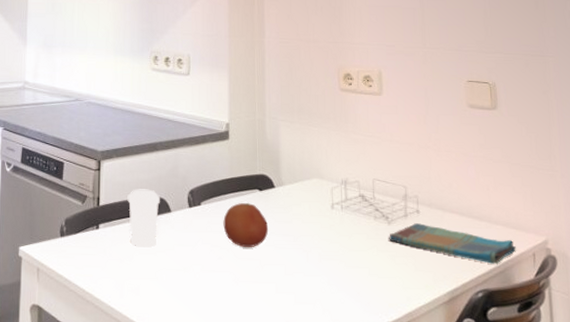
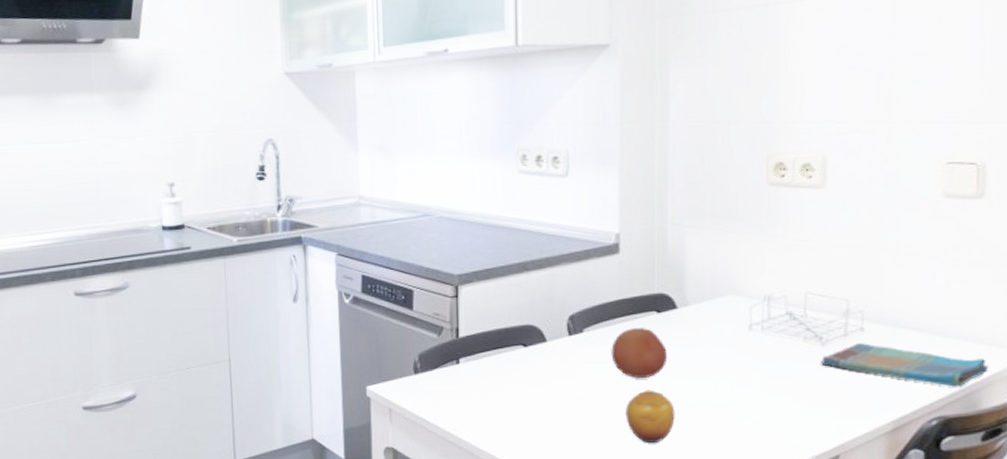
cup: present [127,189,161,249] -> none [492,316,534,384]
fruit: none [235,258,276,307] -> present [625,390,675,443]

